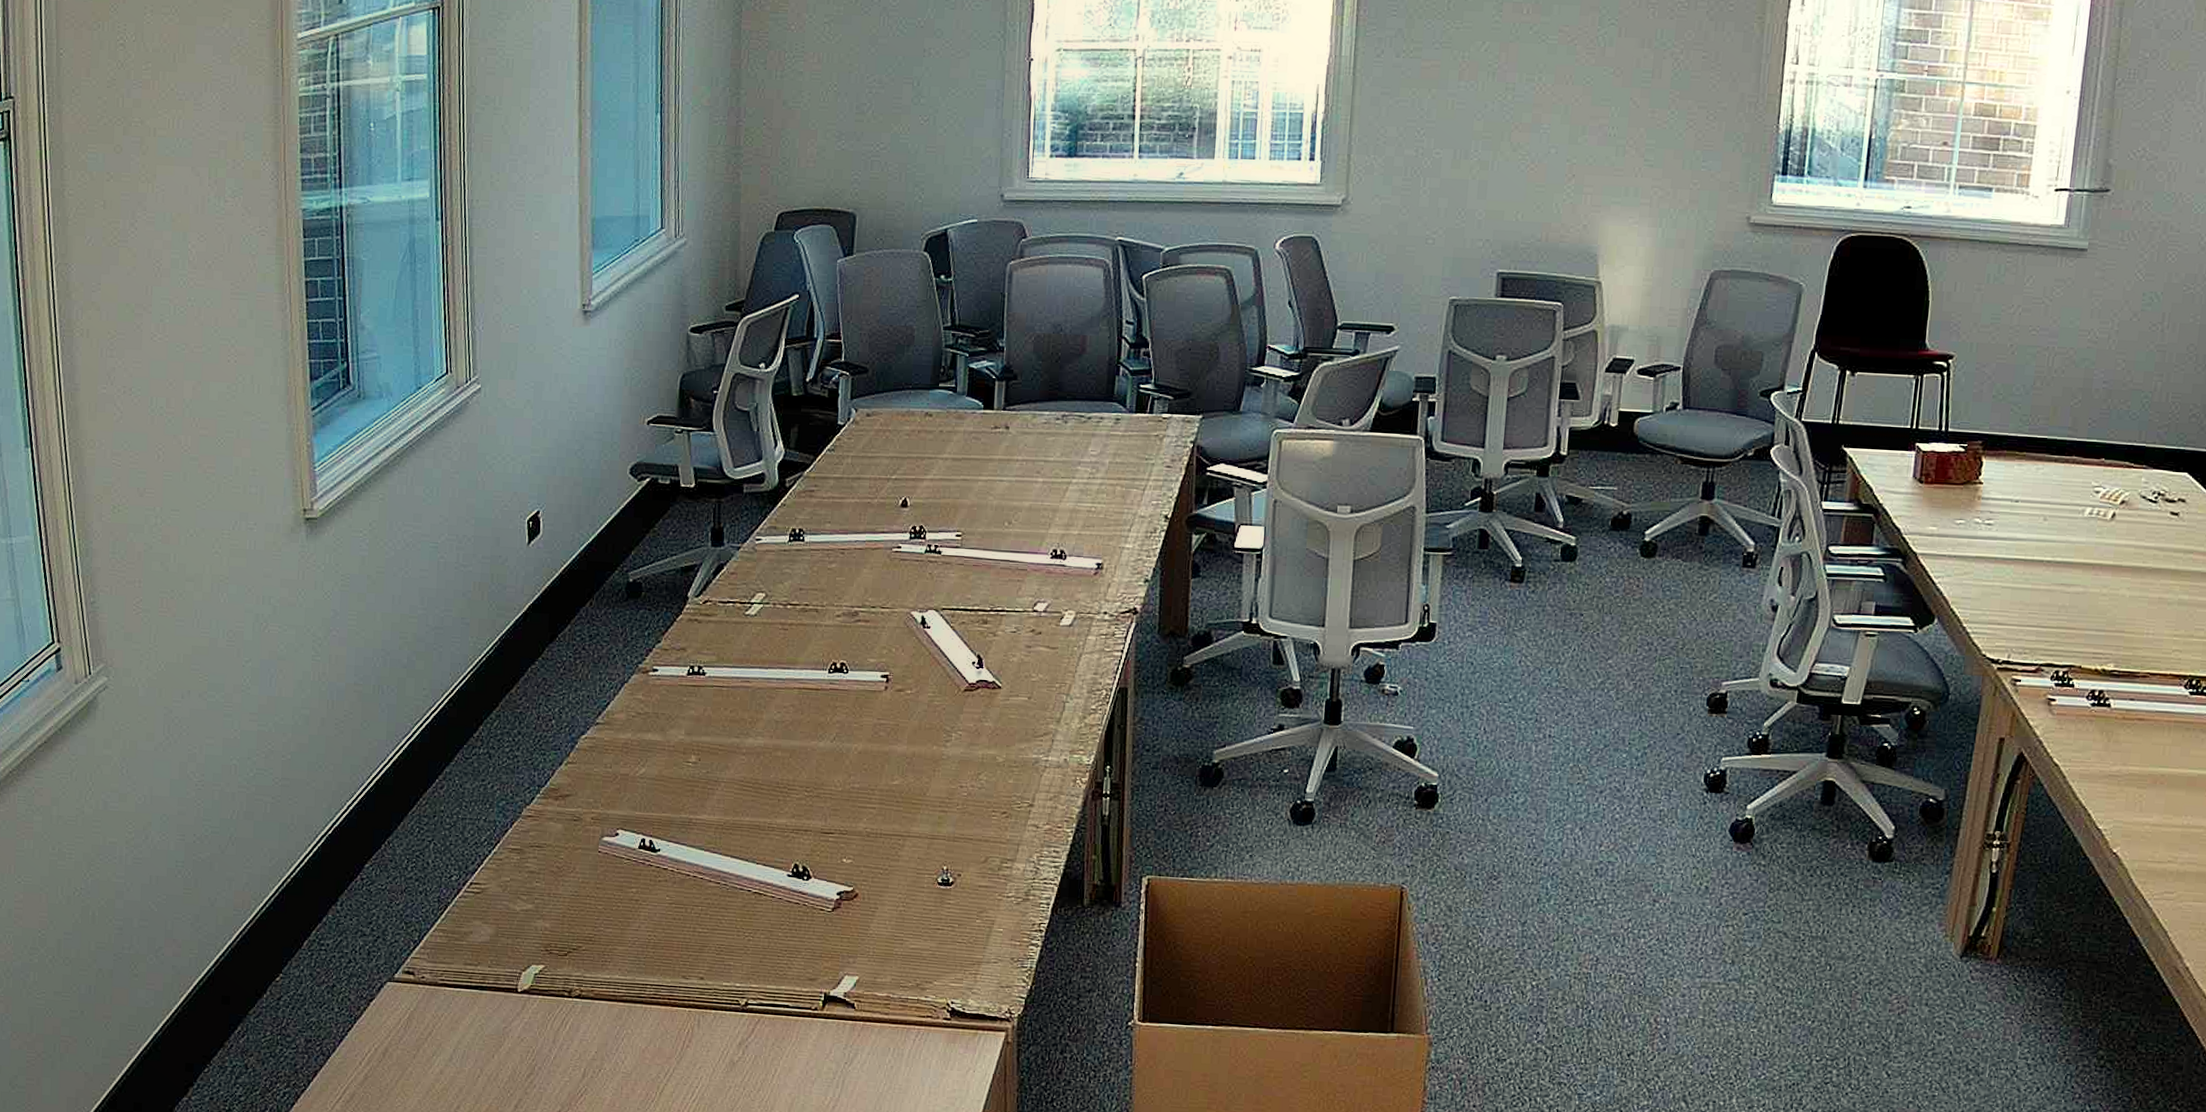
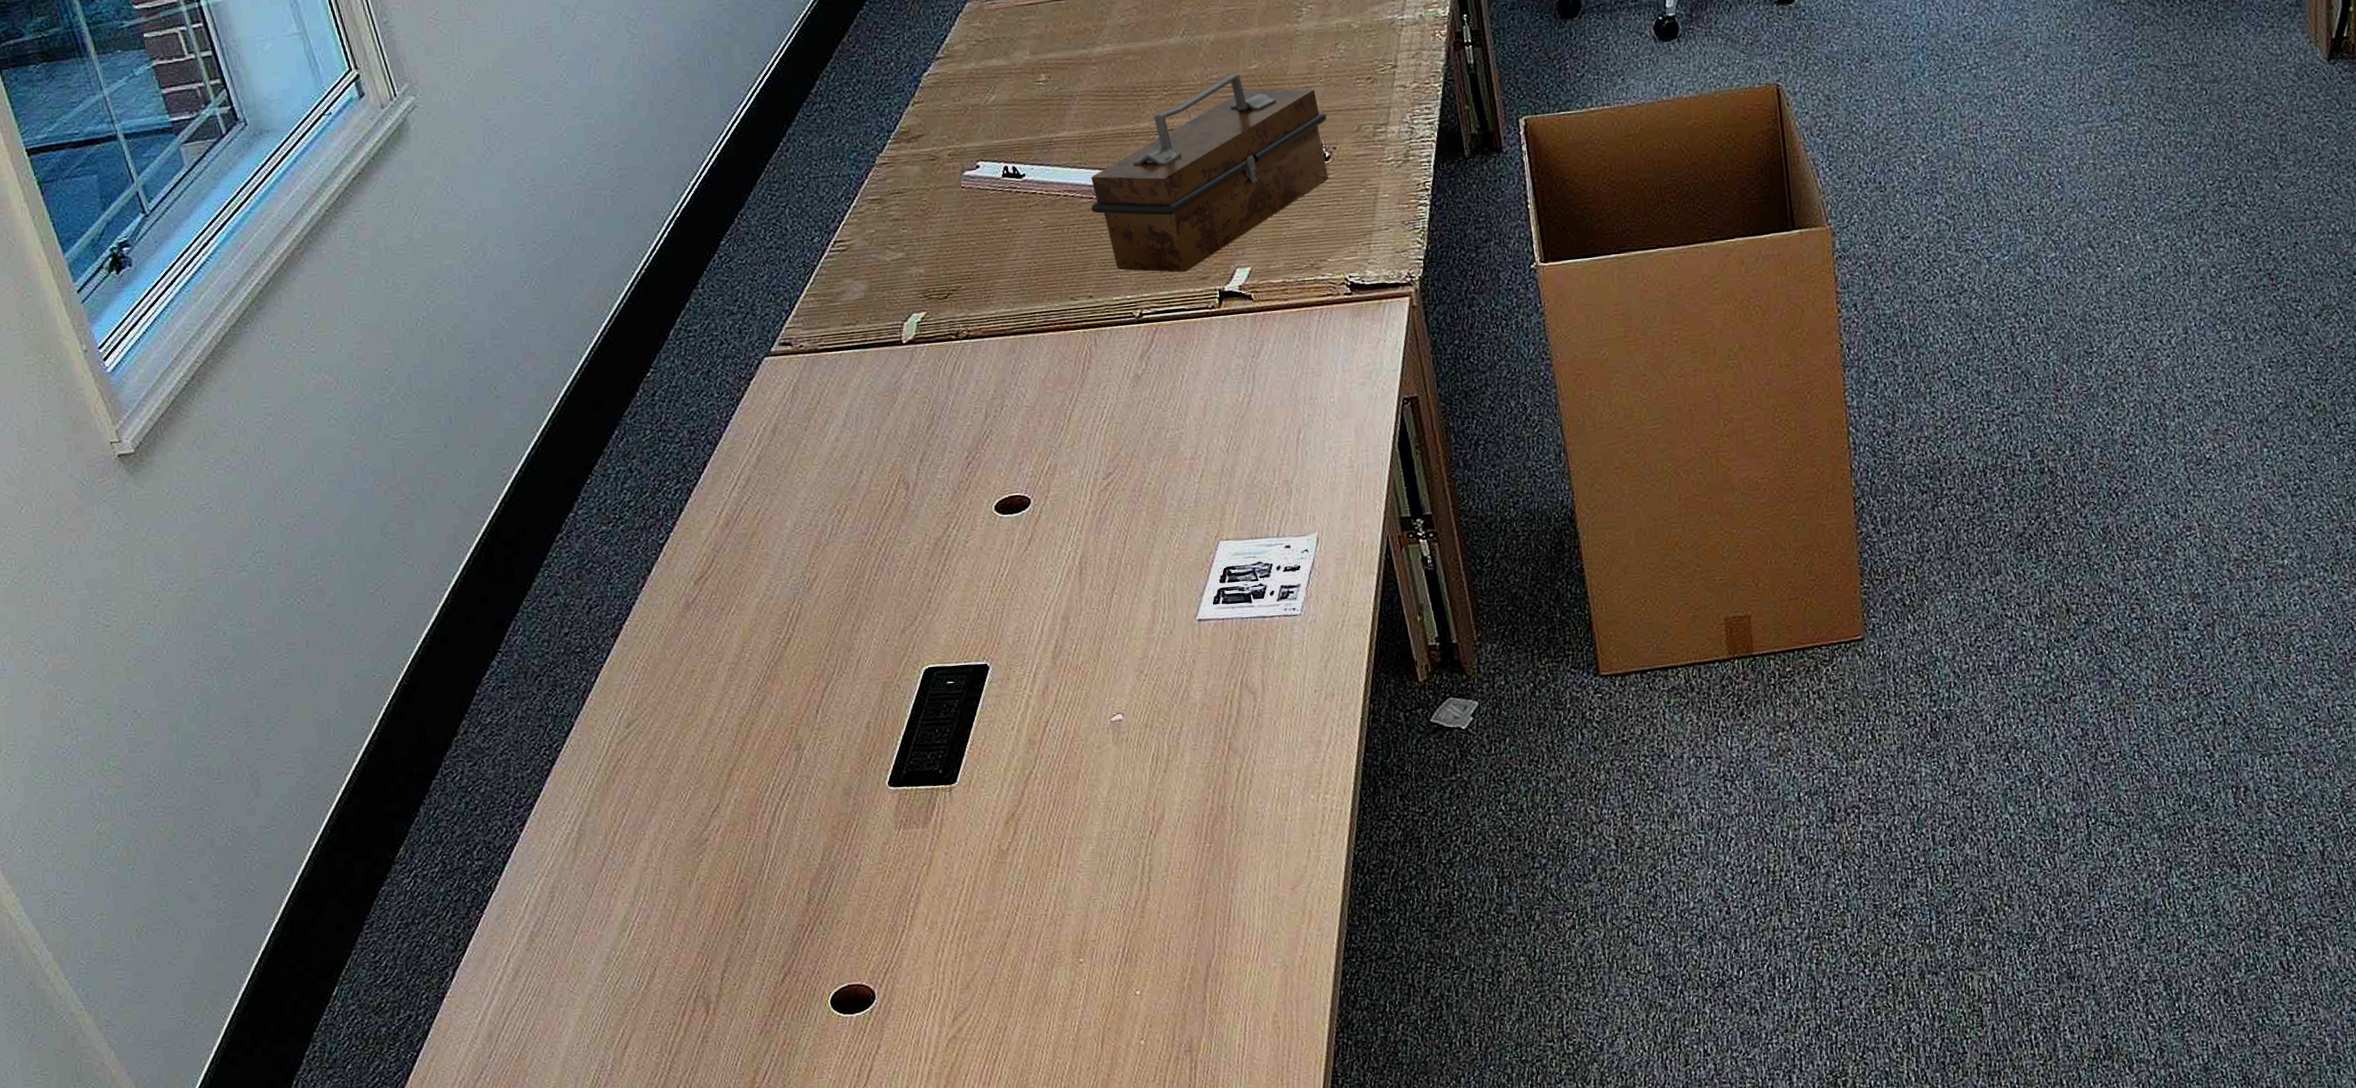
toolbox: none [717,785,957,971] -> present [1091,72,1328,273]

